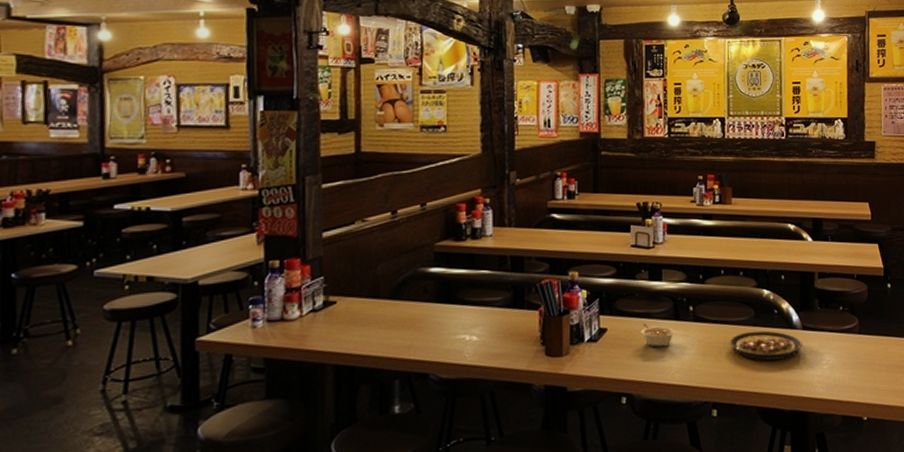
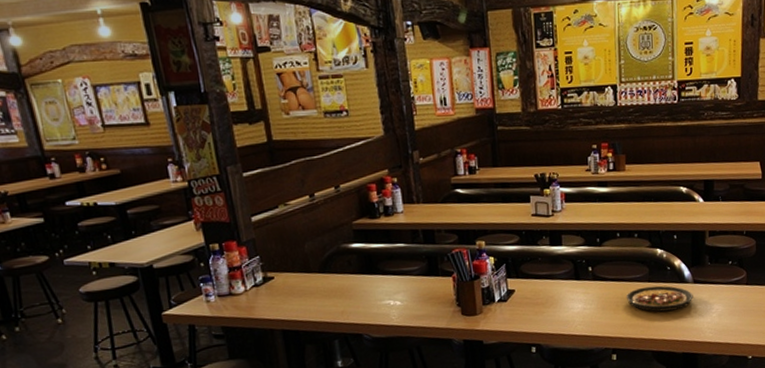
legume: present [641,323,676,348] -> none [545,283,577,305]

